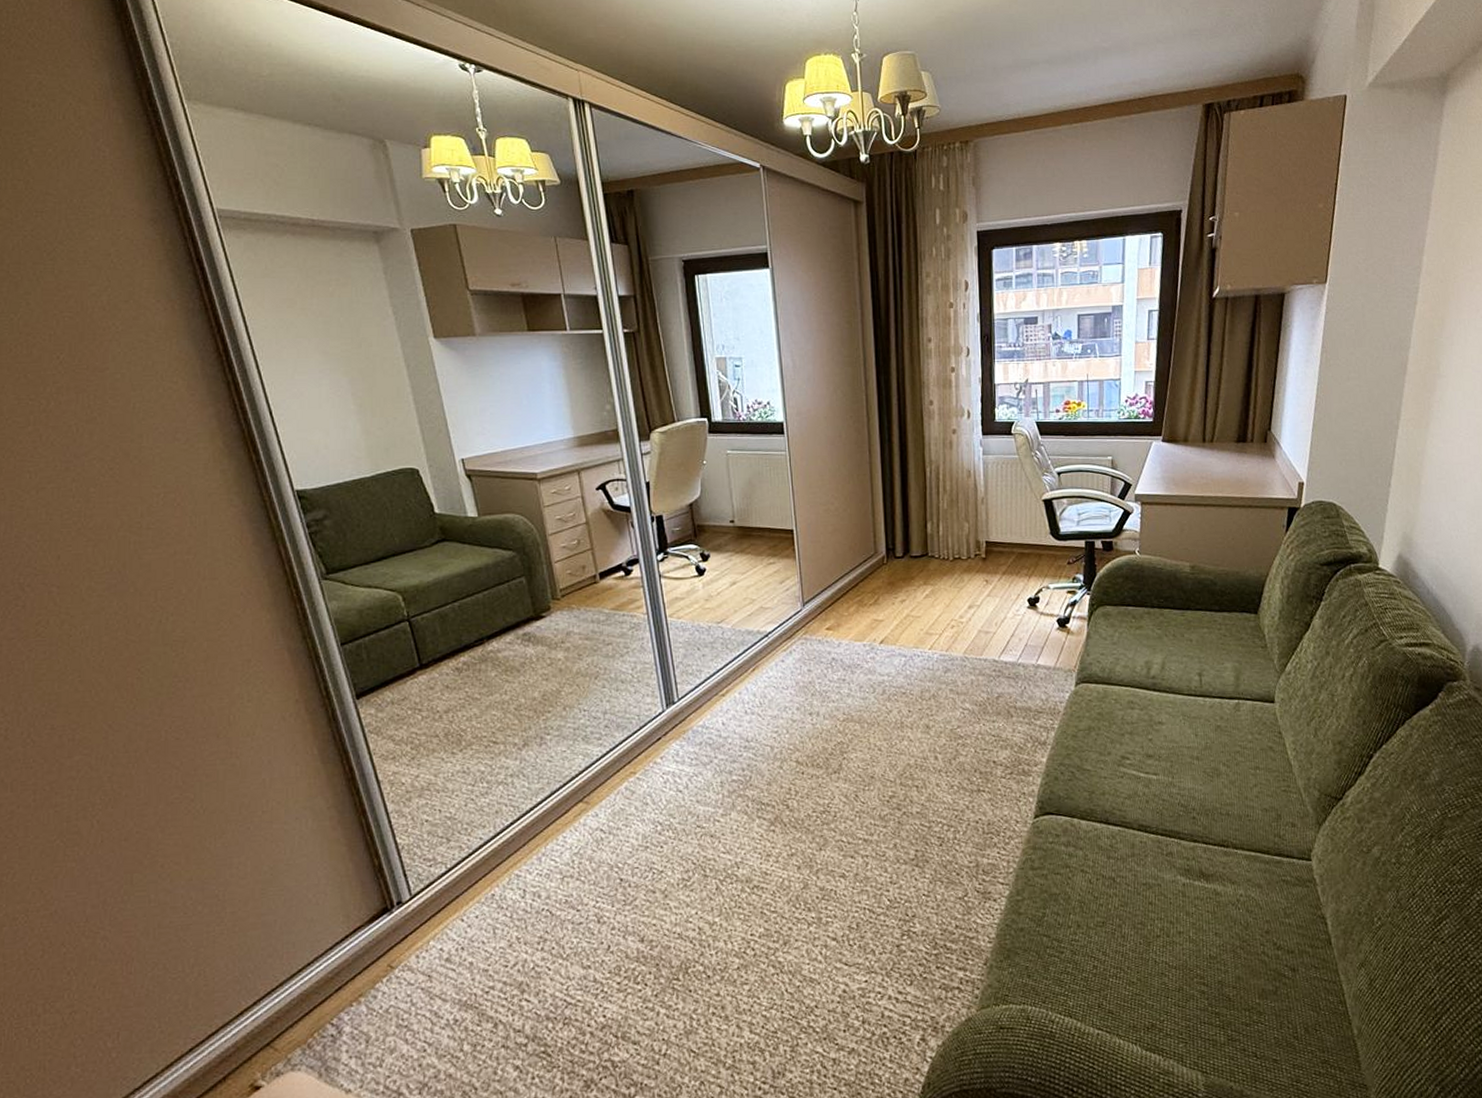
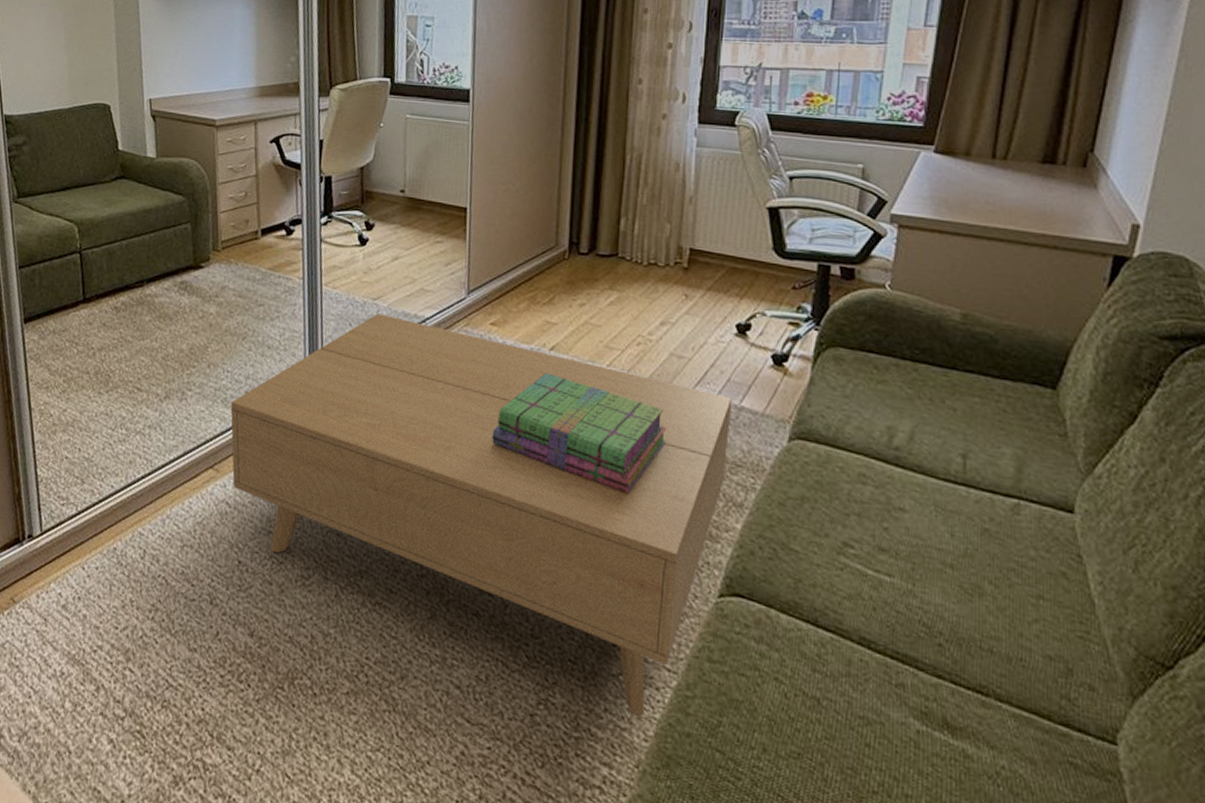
coffee table: none [592,635,1031,925] -> present [230,313,732,717]
stack of books: none [839,663,983,751] -> present [492,372,667,494]

